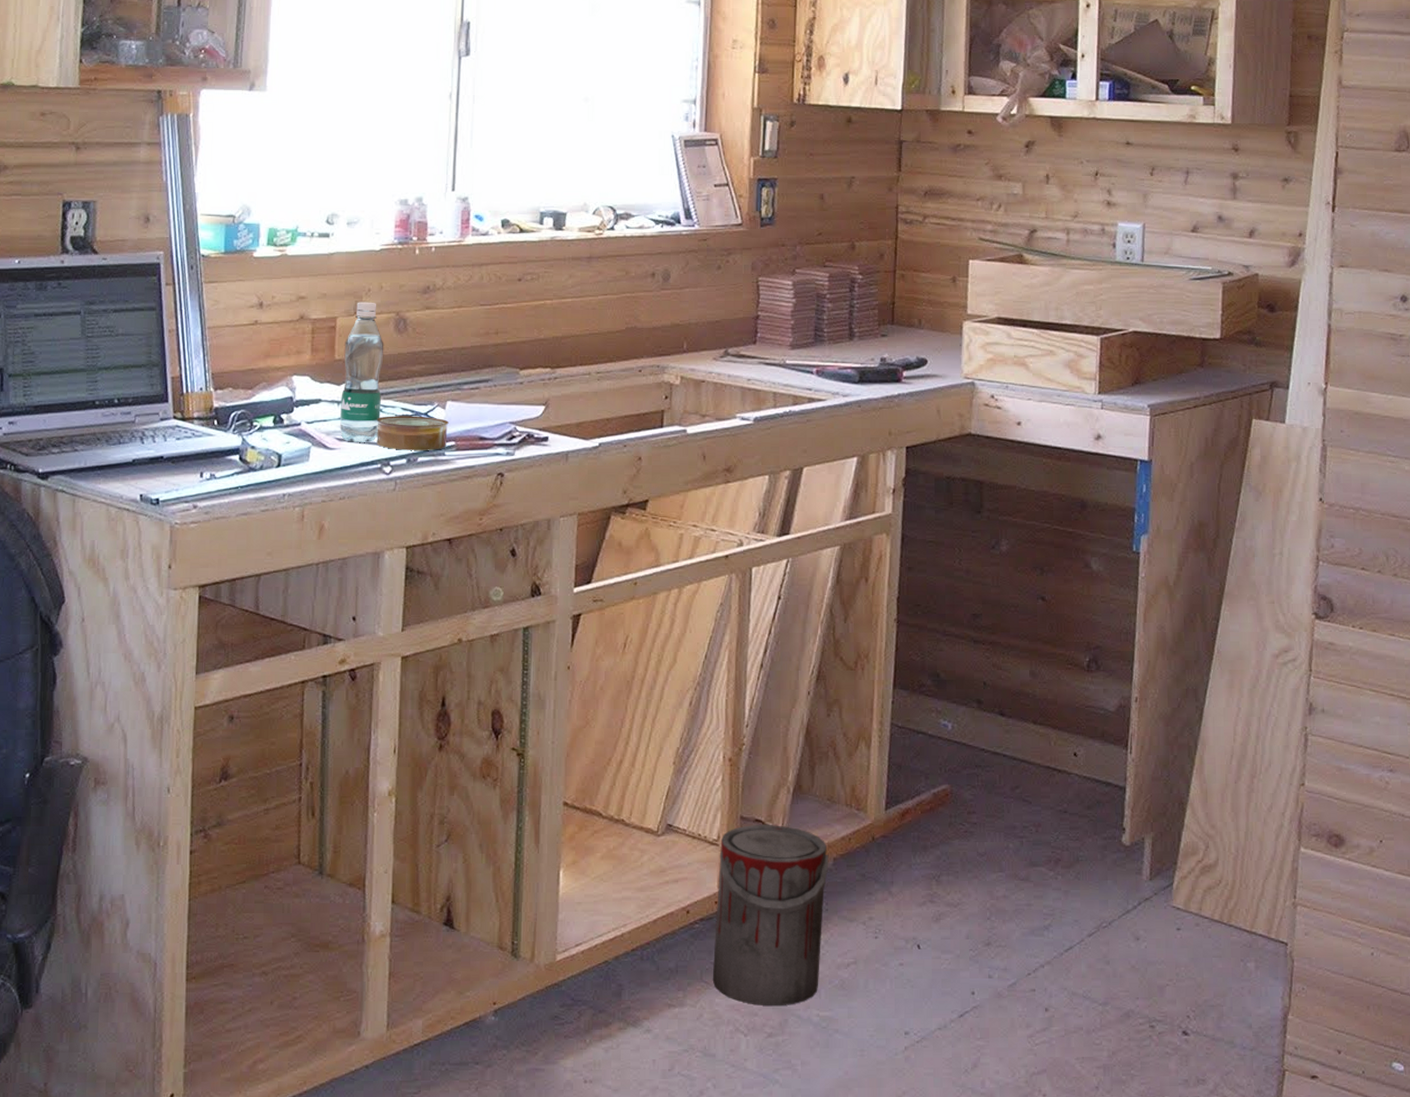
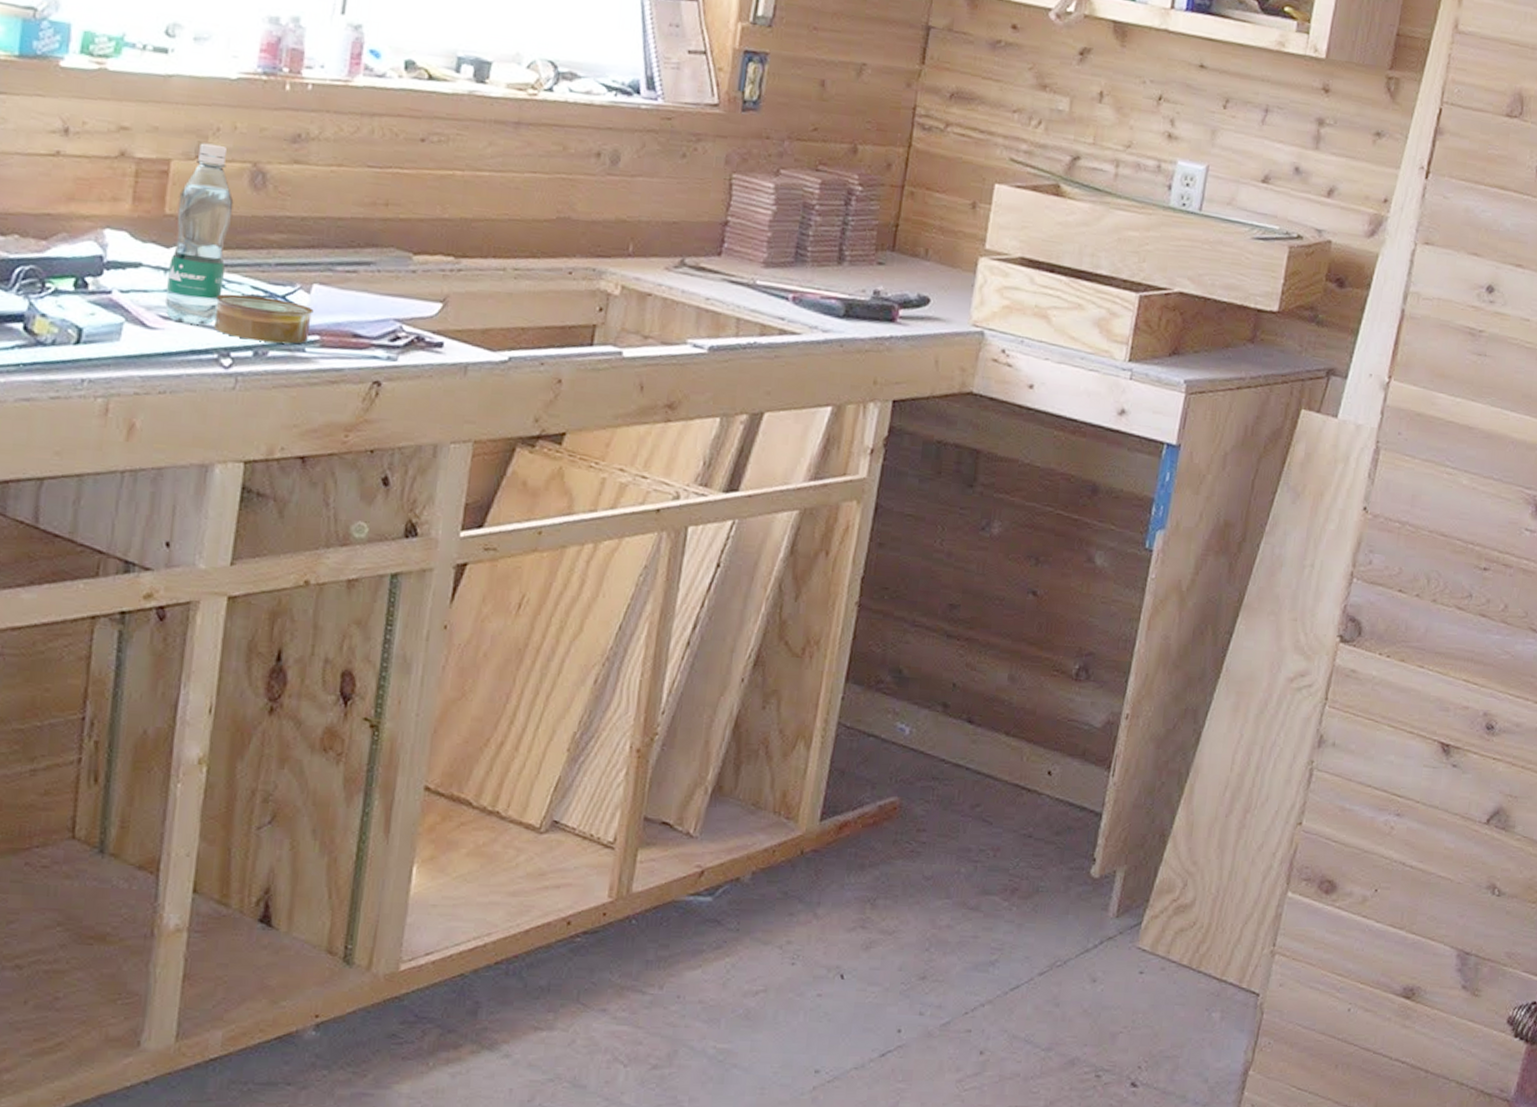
paint can: present [712,825,829,1005] -> none [591,827,747,1035]

